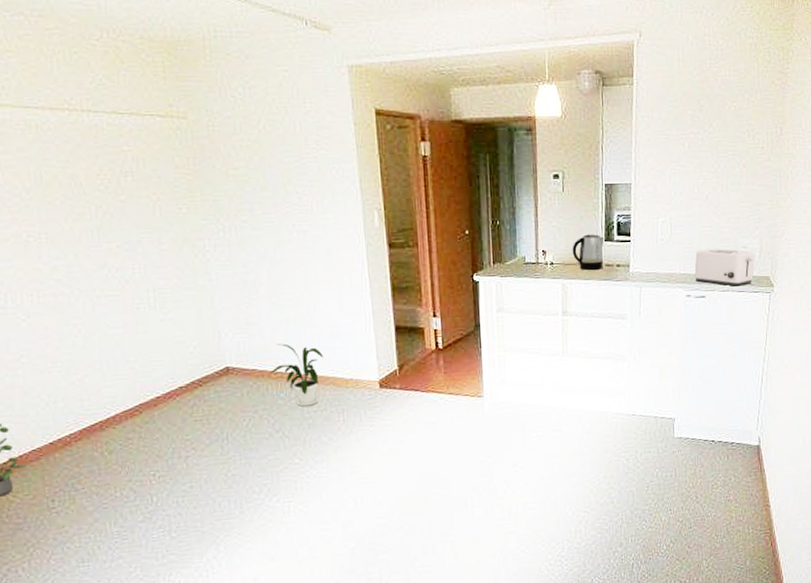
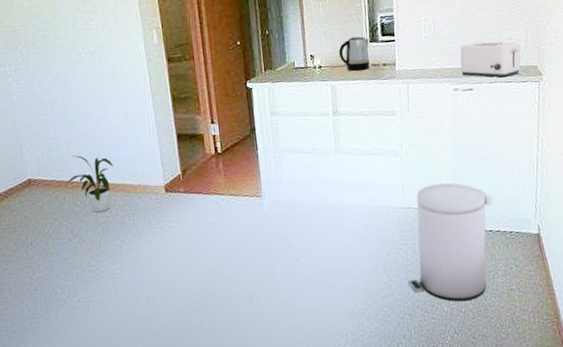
pedal bin: none [627,391,717,511] -> present [407,183,493,302]

